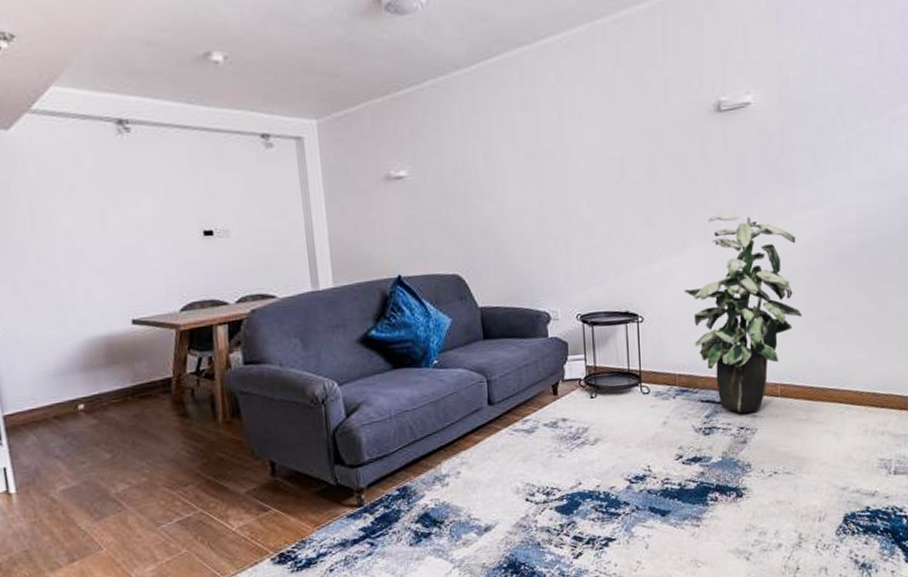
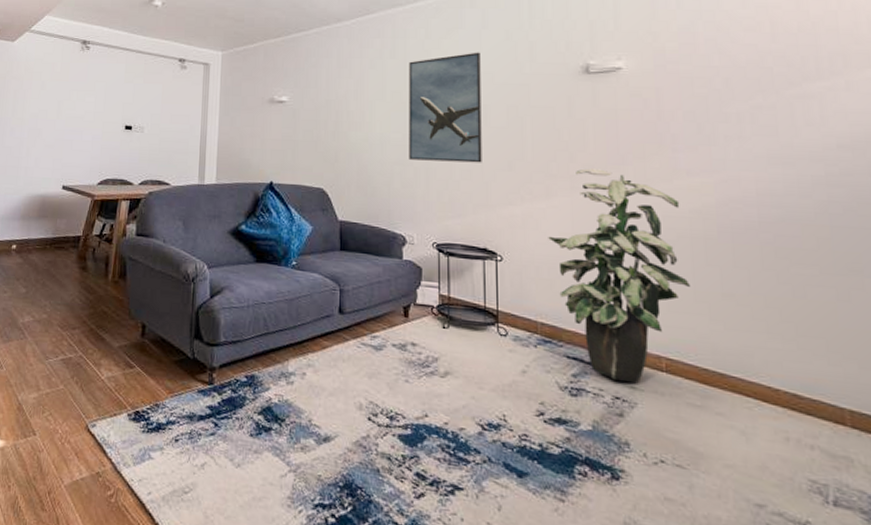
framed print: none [541,96,621,229] -> present [409,52,482,163]

